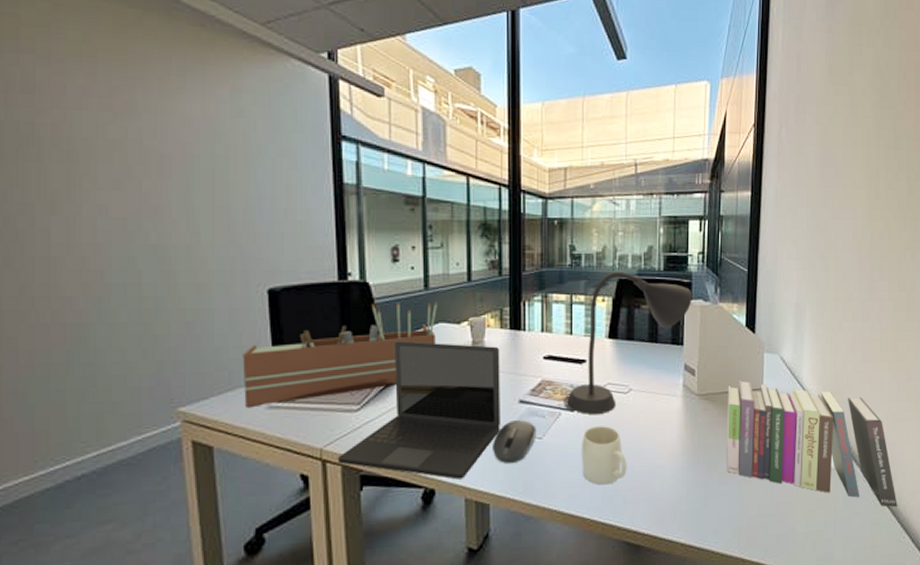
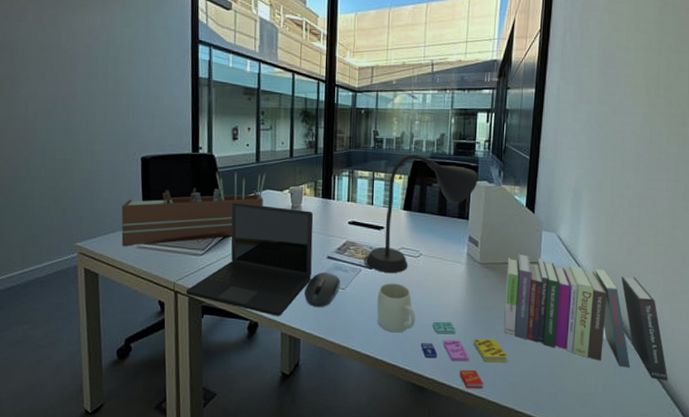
books: none [634,465,733,541] -> present [420,321,508,389]

